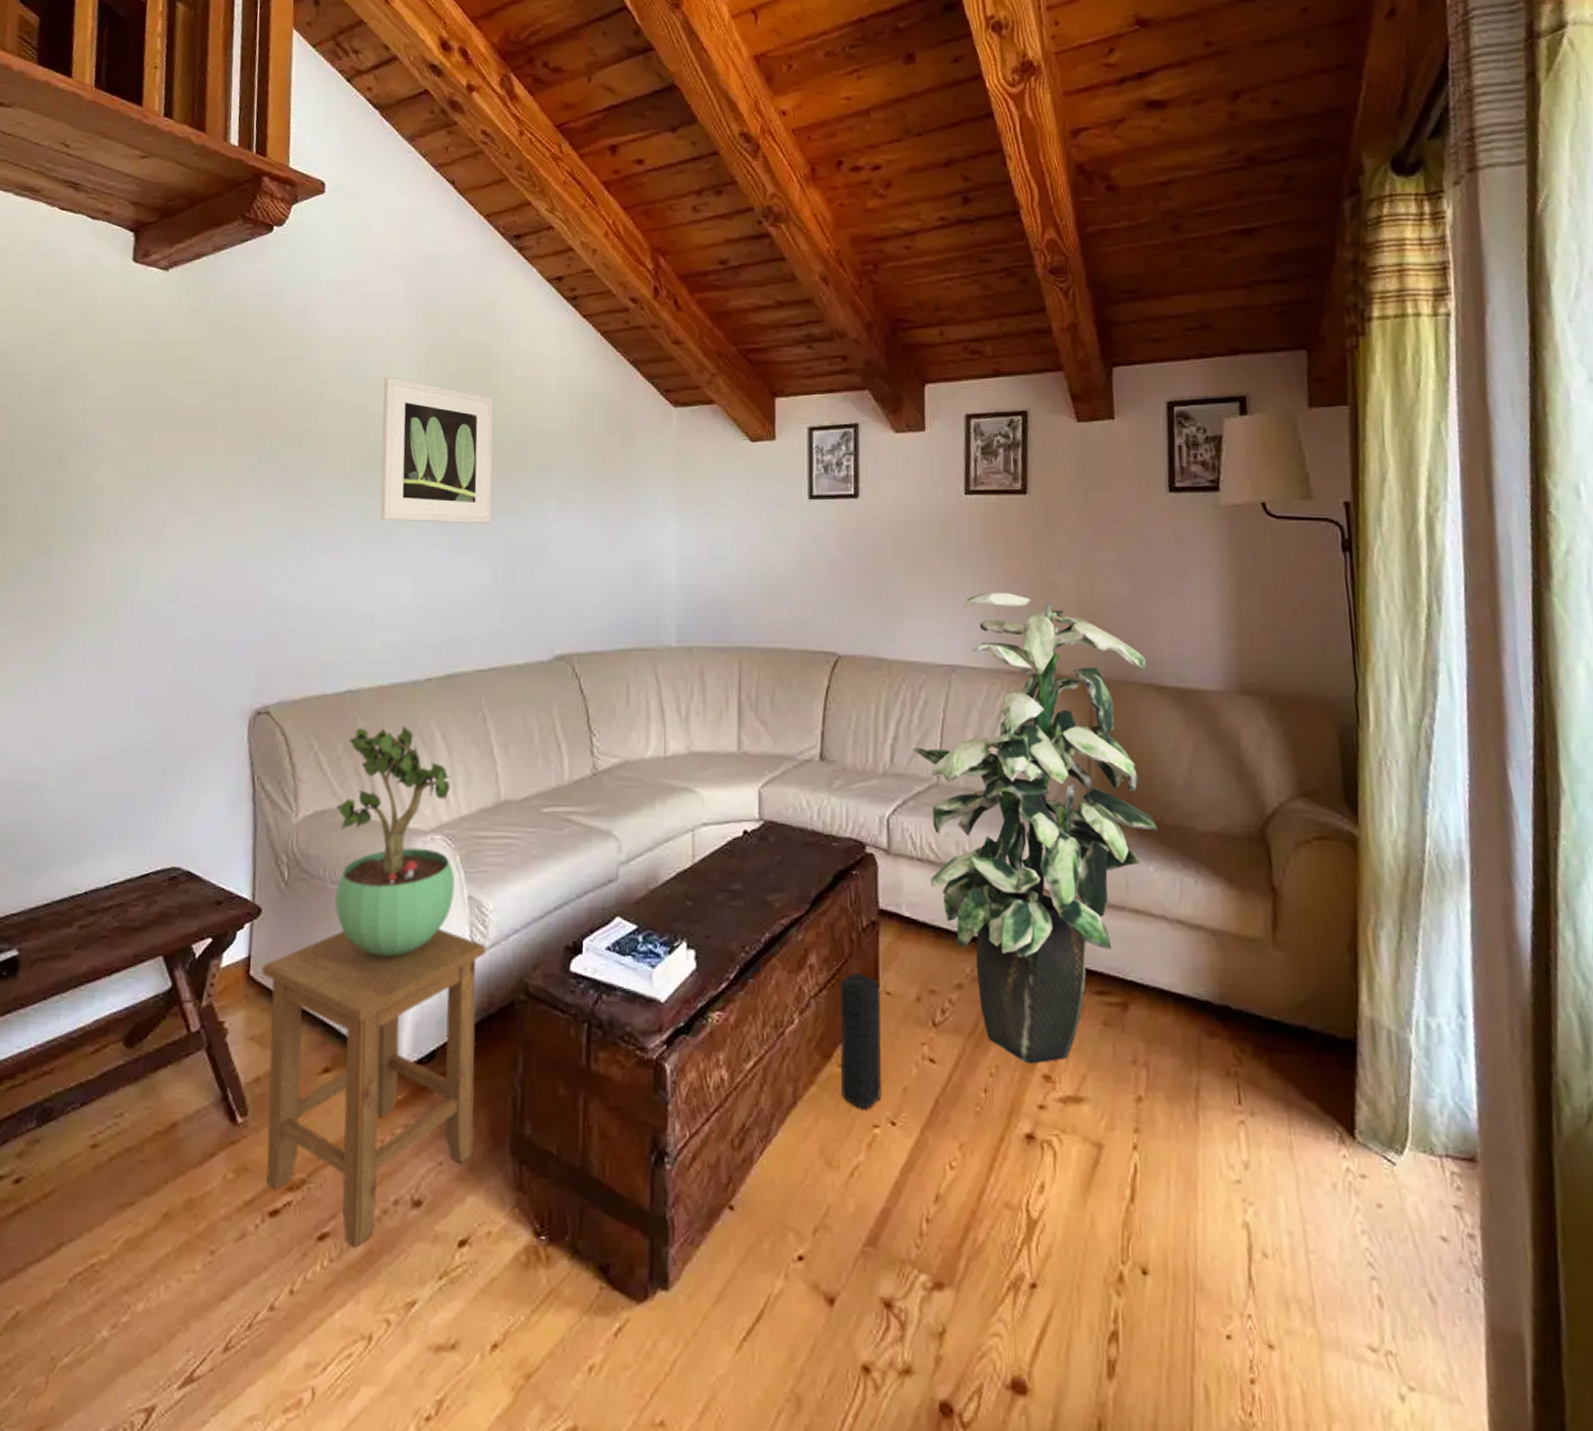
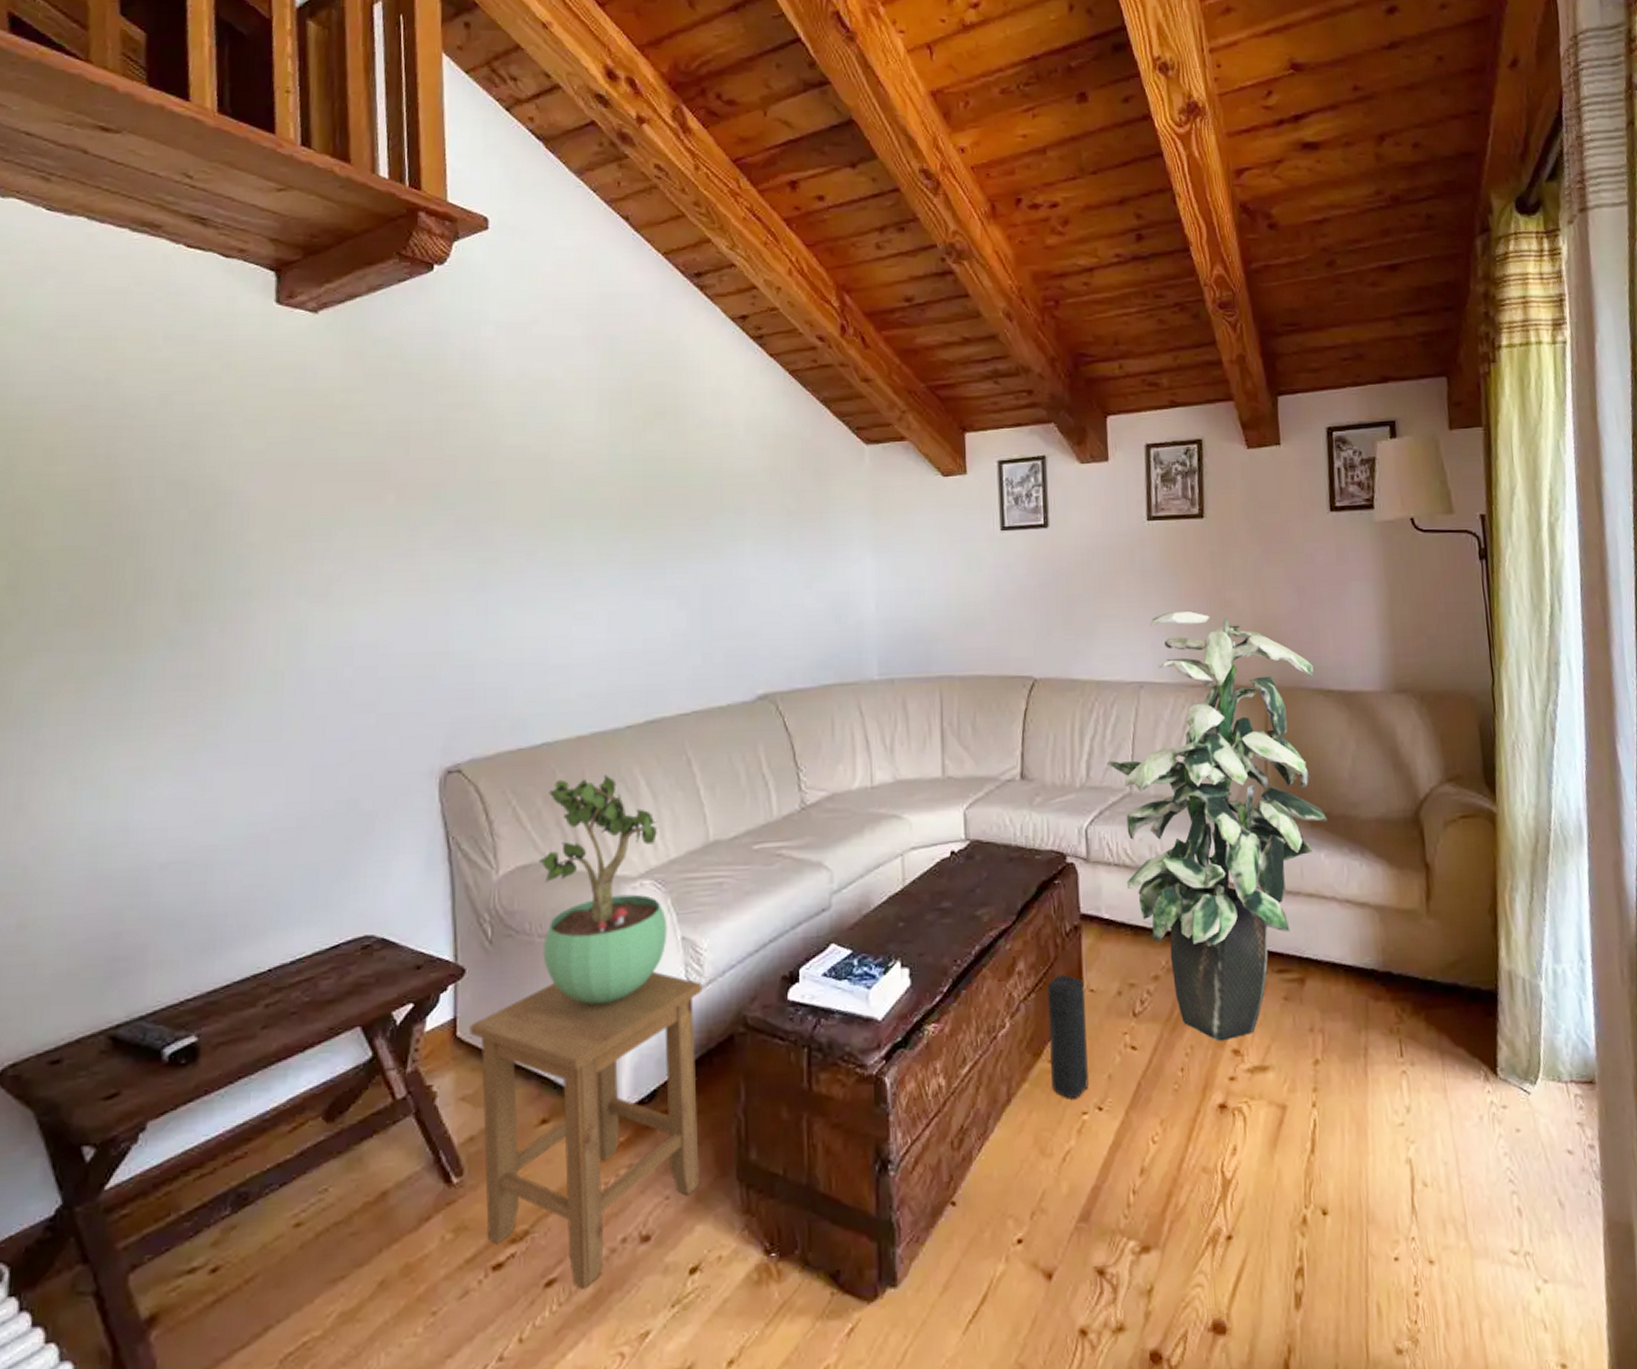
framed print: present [380,377,494,523] -> none [564,421,686,569]

